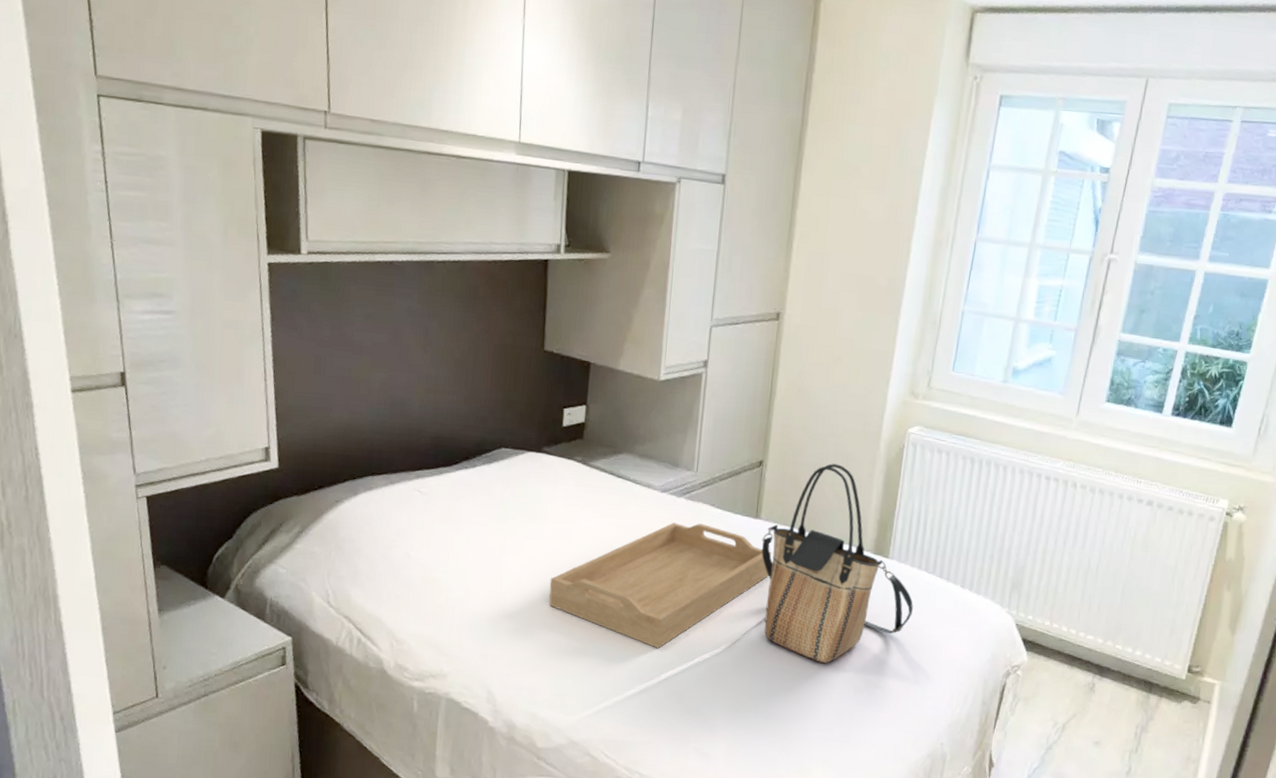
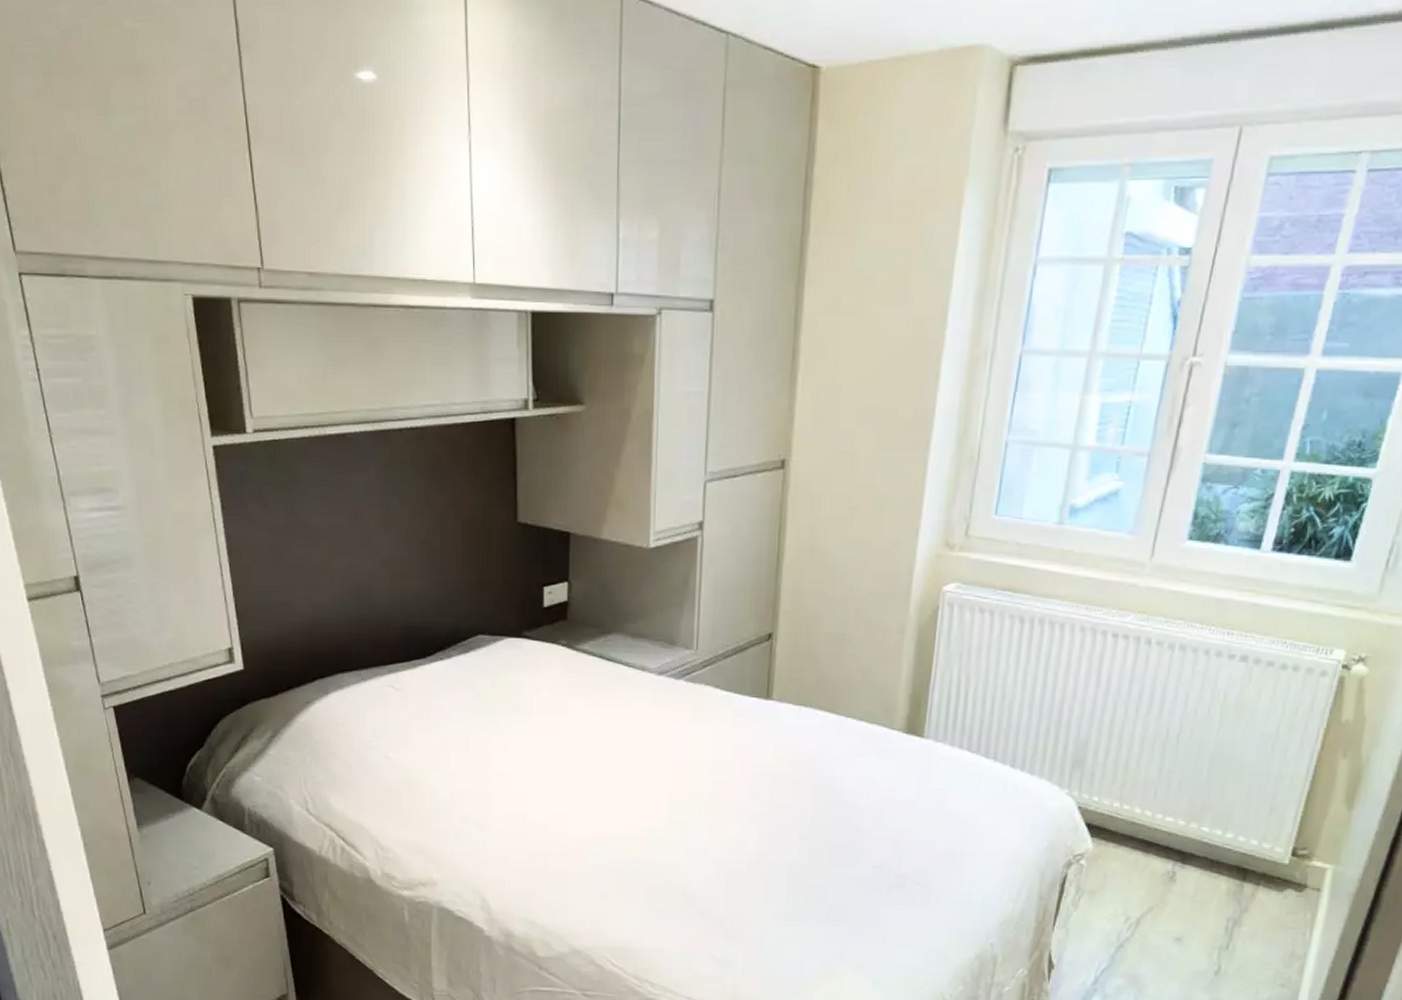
serving tray: present [549,523,772,649] -> none [540,707,787,848]
tote bag: present [762,463,913,663] -> none [775,632,954,858]

